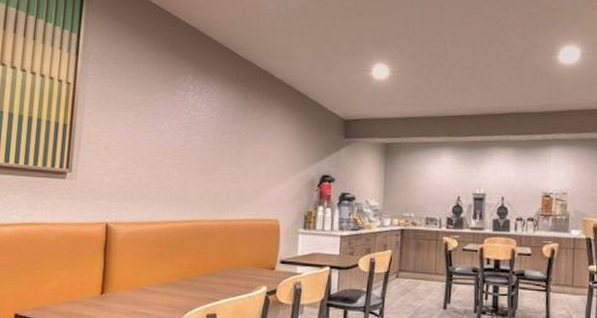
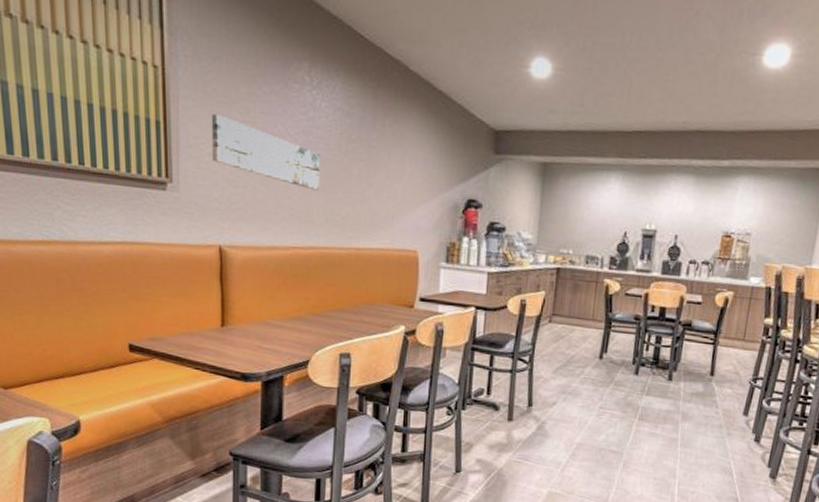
wall art: none [107,117,199,174] -> present [211,114,321,191]

